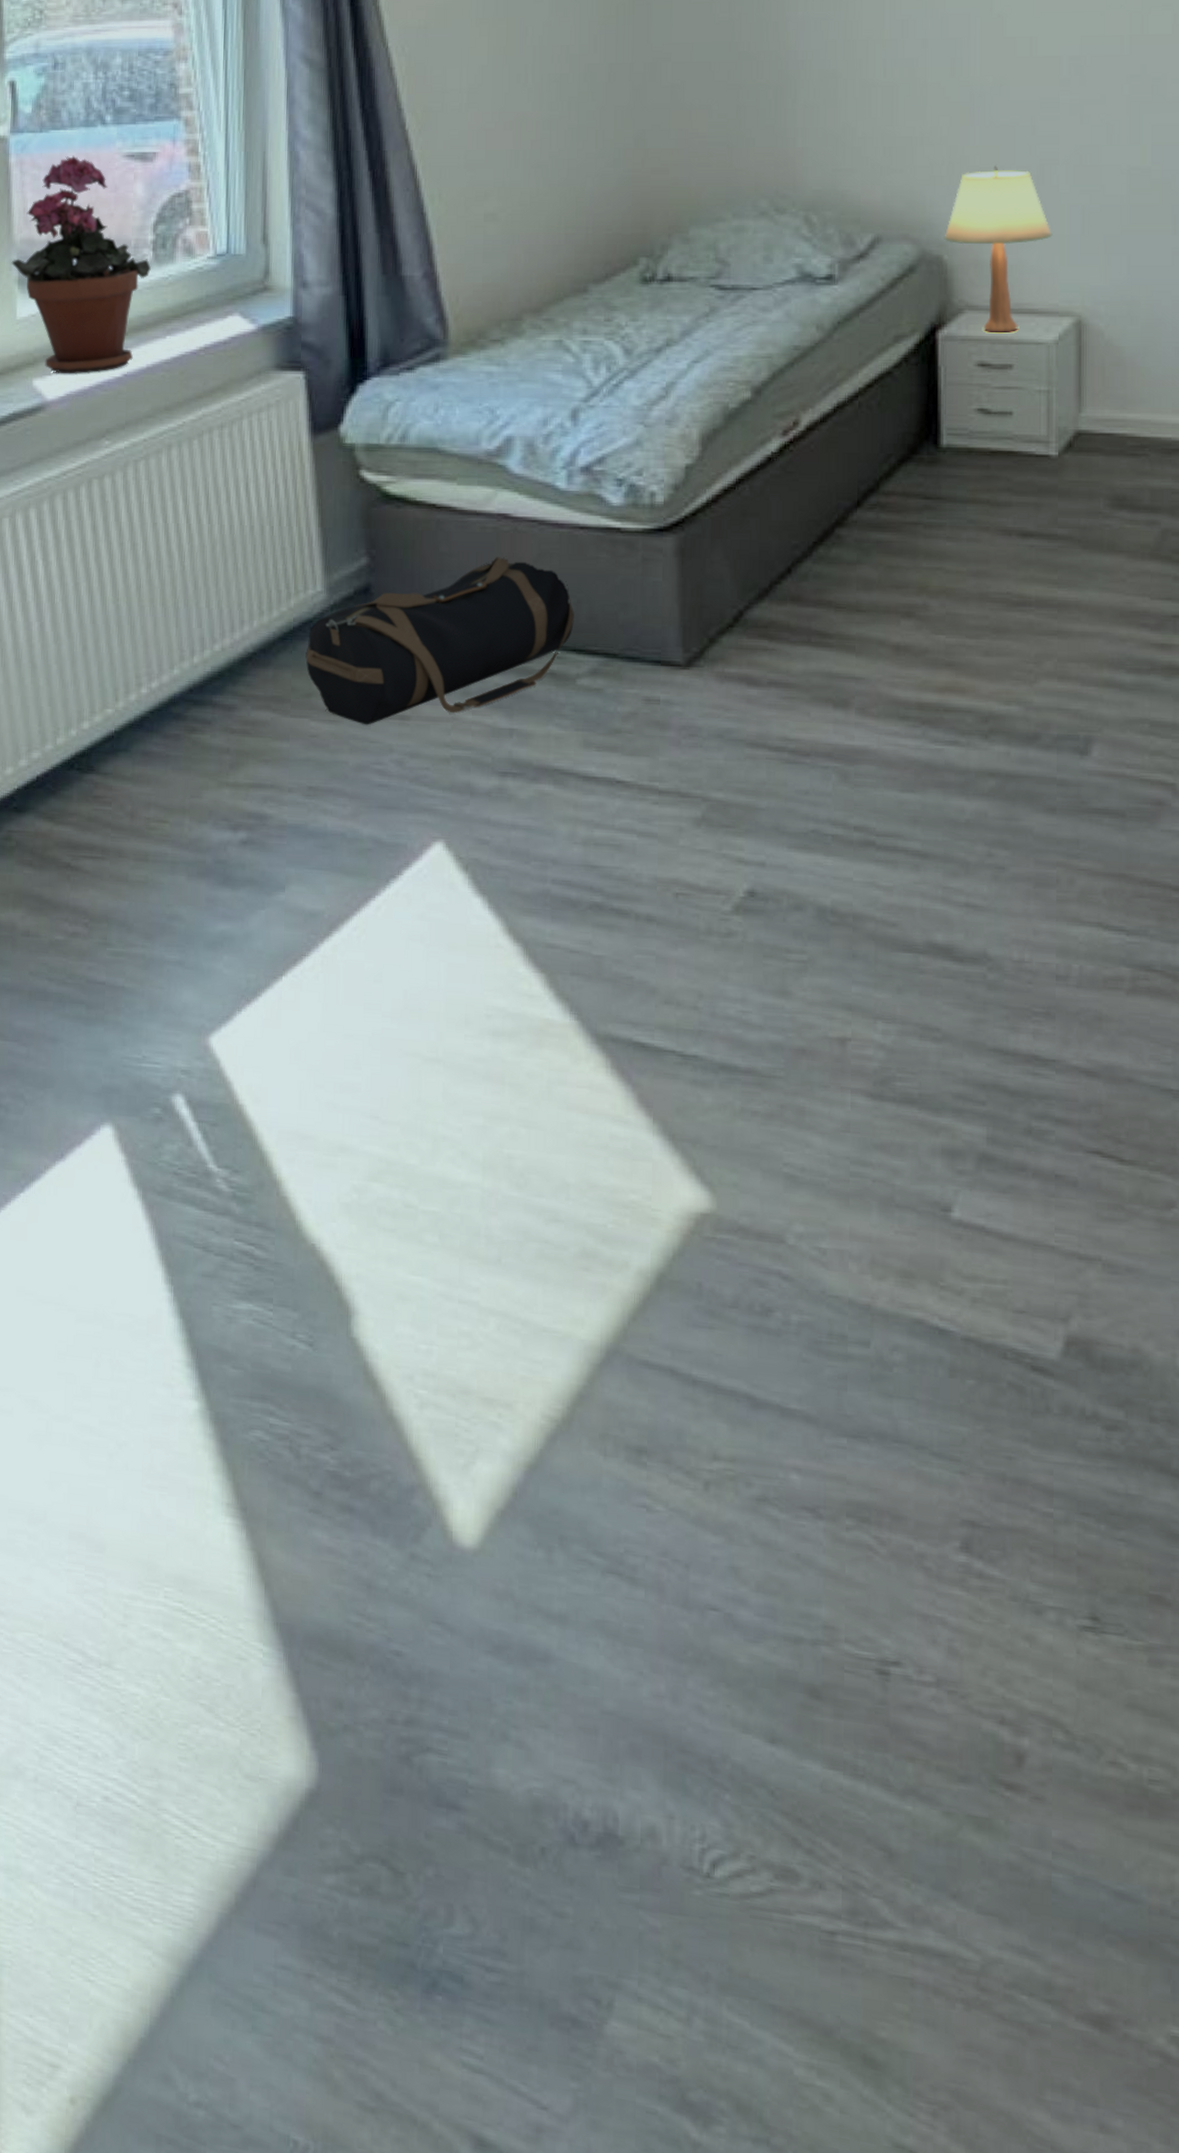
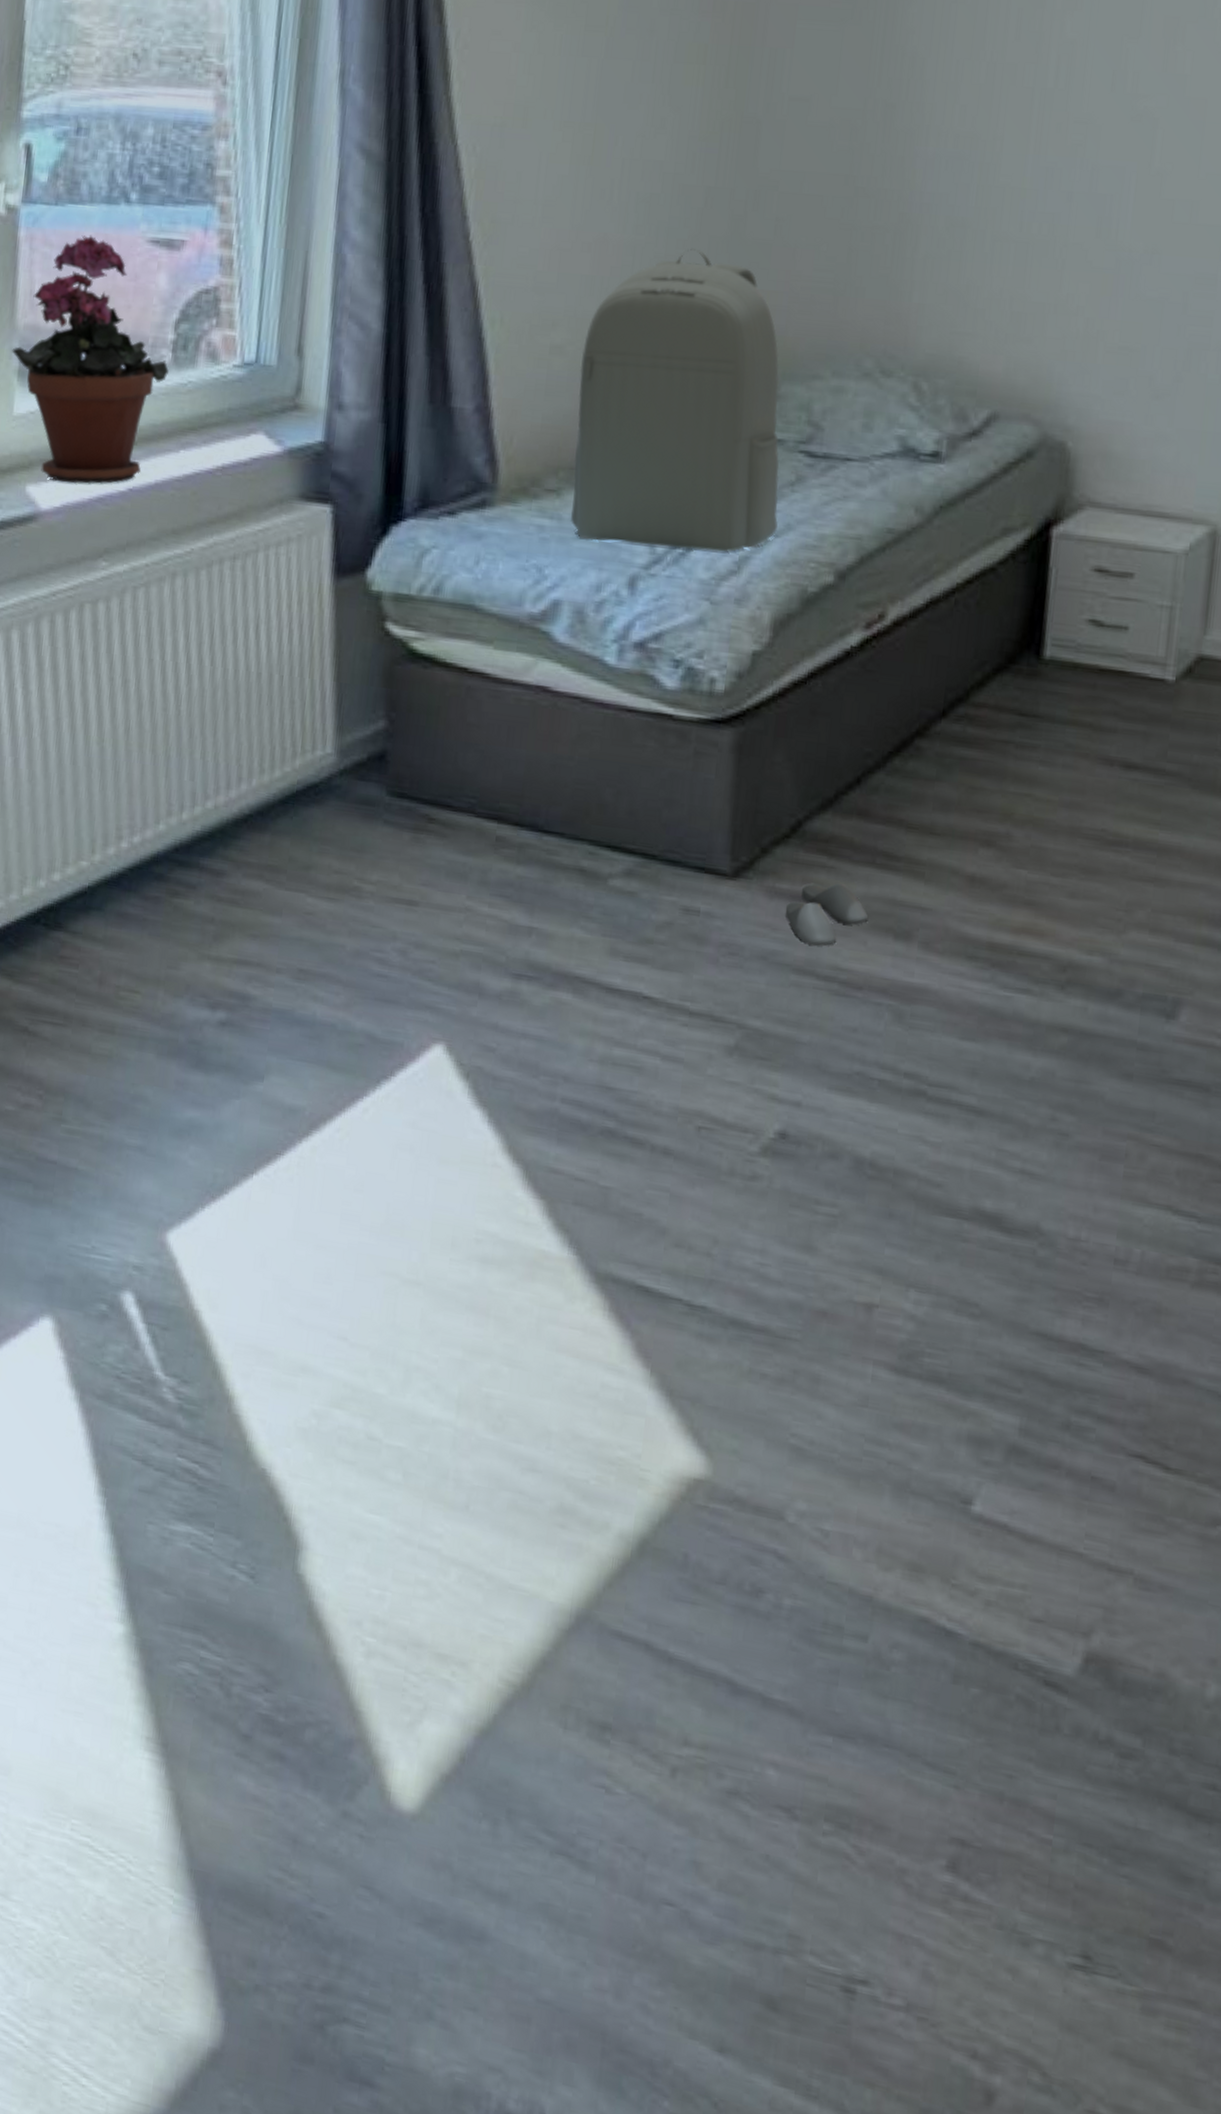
duffel bag: present [305,557,574,725] -> none [307,734,613,908]
backpack: none [512,118,697,381] -> present [570,248,779,552]
slippers: none [735,662,809,722] -> present [785,882,869,947]
table lamp: present [944,165,1053,332] -> none [1070,344,1195,536]

